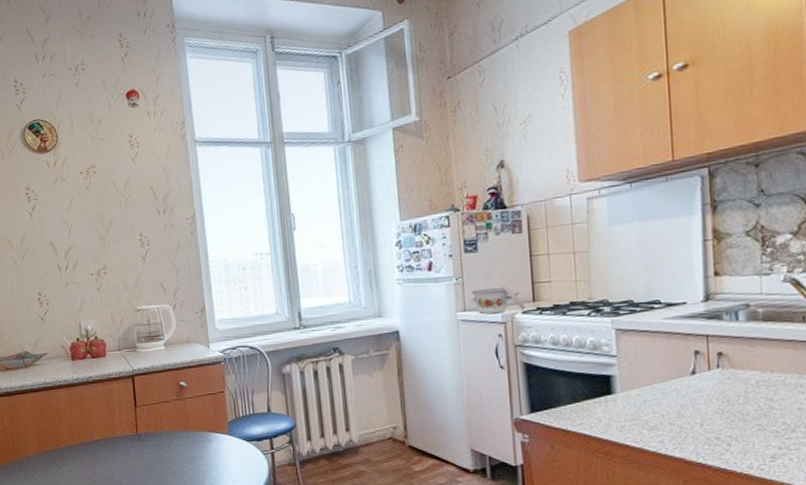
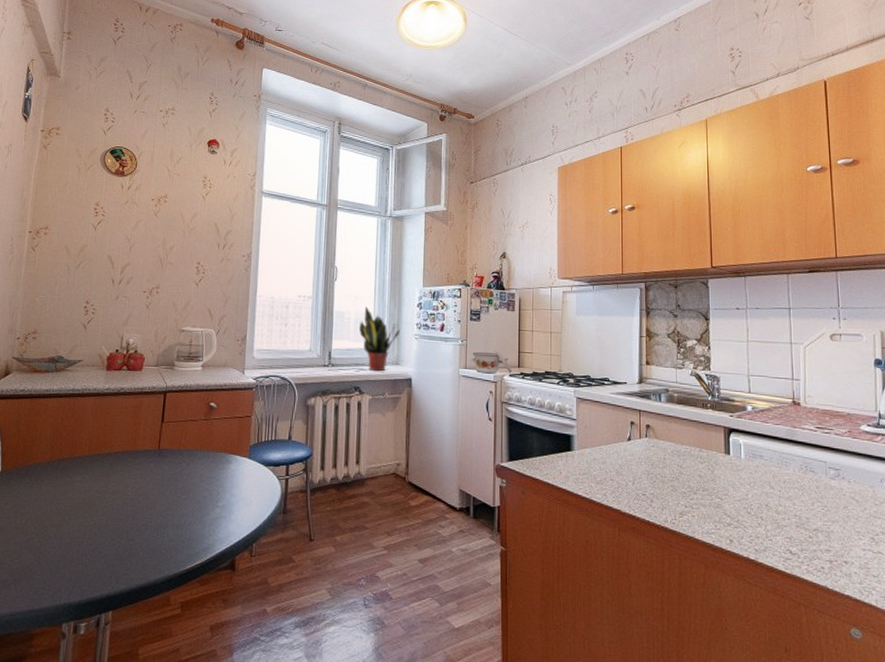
potted plant: none [329,254,379,327] -> present [359,306,401,371]

